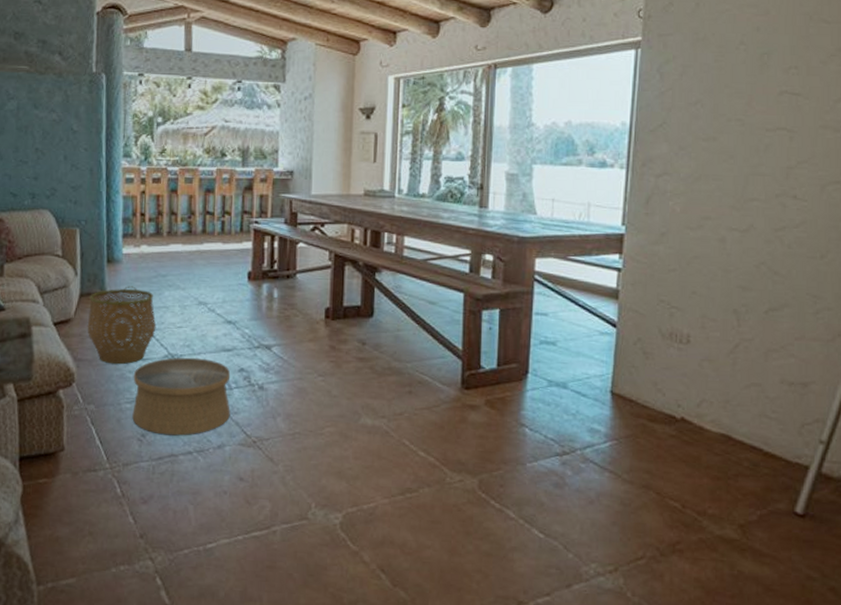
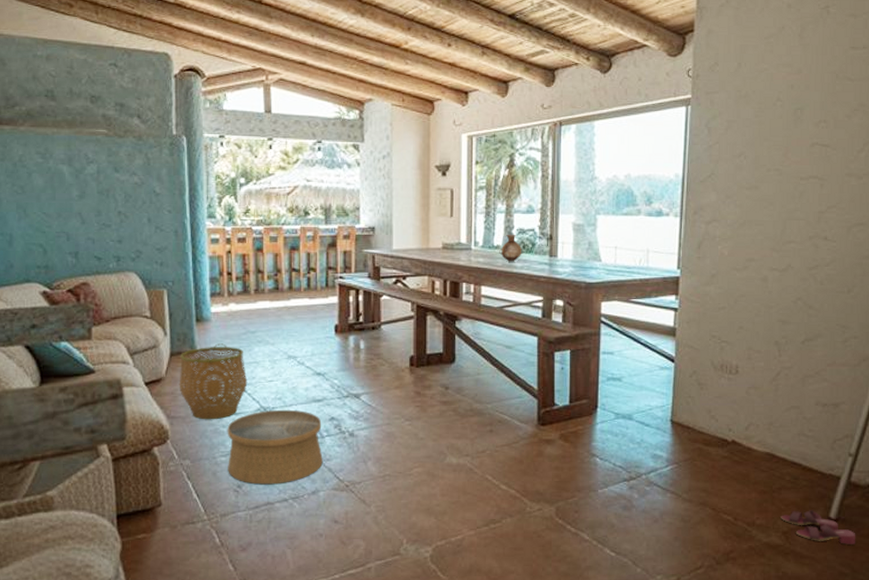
vase: none [425,182,451,212] -> present [499,234,524,262]
sandal: none [737,502,827,546] -> present [781,510,856,546]

